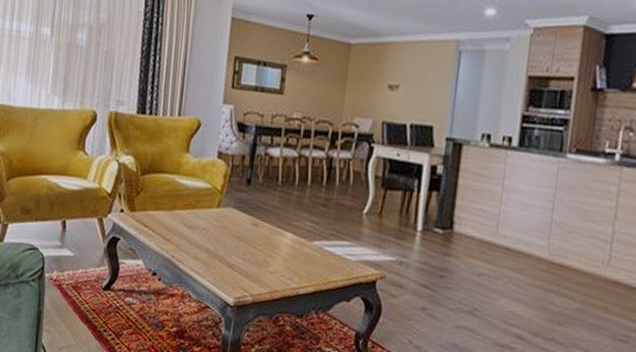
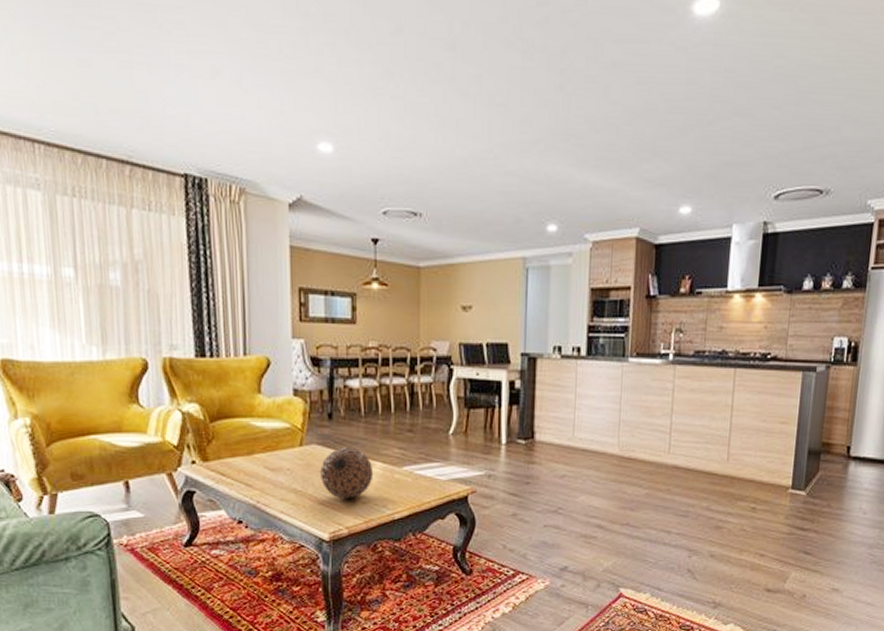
decorative ball: none [233,213,284,267] -> present [320,447,374,500]

